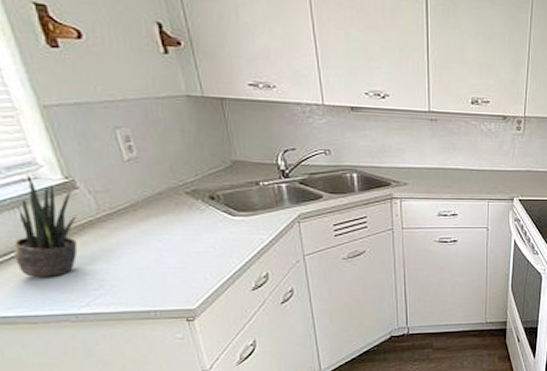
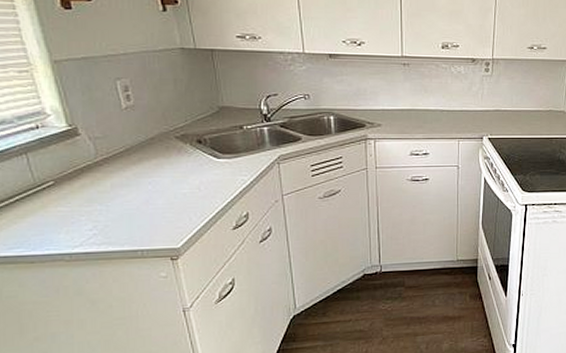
potted plant: present [13,177,78,277] -> none [19,126,77,218]

